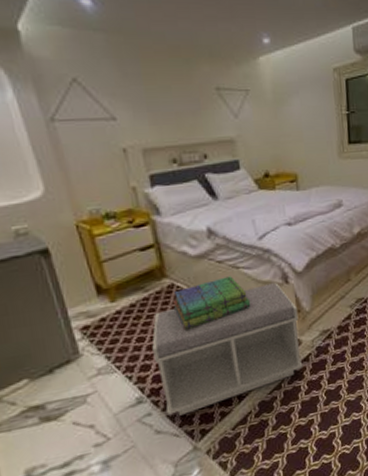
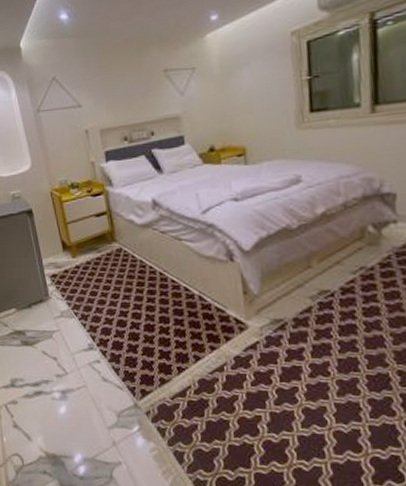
bench: present [152,283,303,416] -> none [102,259,250,371]
stack of books: present [173,276,251,329] -> none [121,247,193,291]

